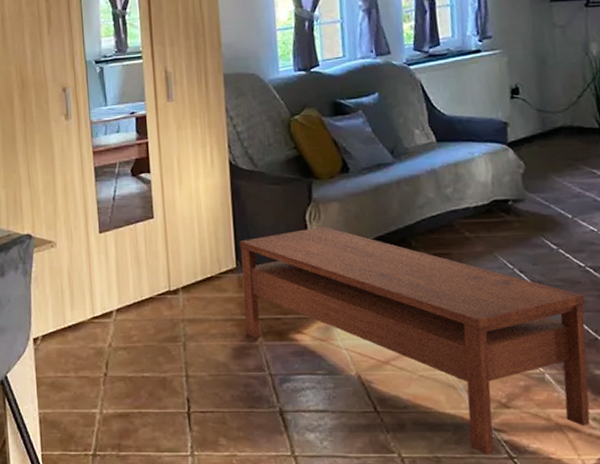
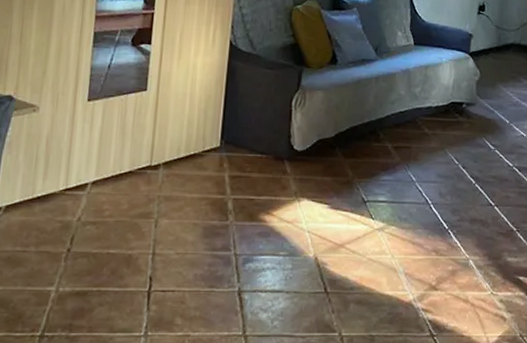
coffee table: present [239,226,591,455] -> none [219,112,509,333]

